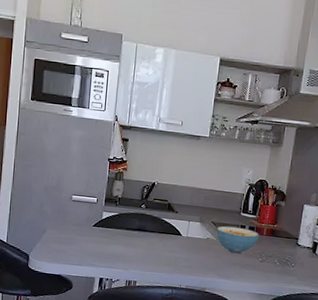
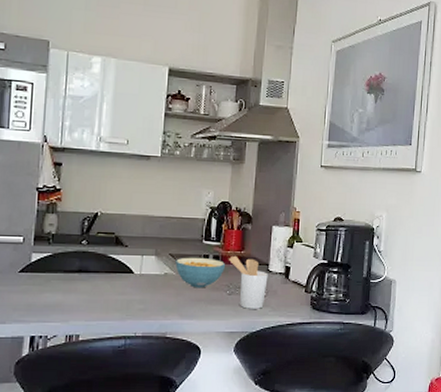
utensil holder: none [263,228,297,277] -> present [229,255,268,309]

